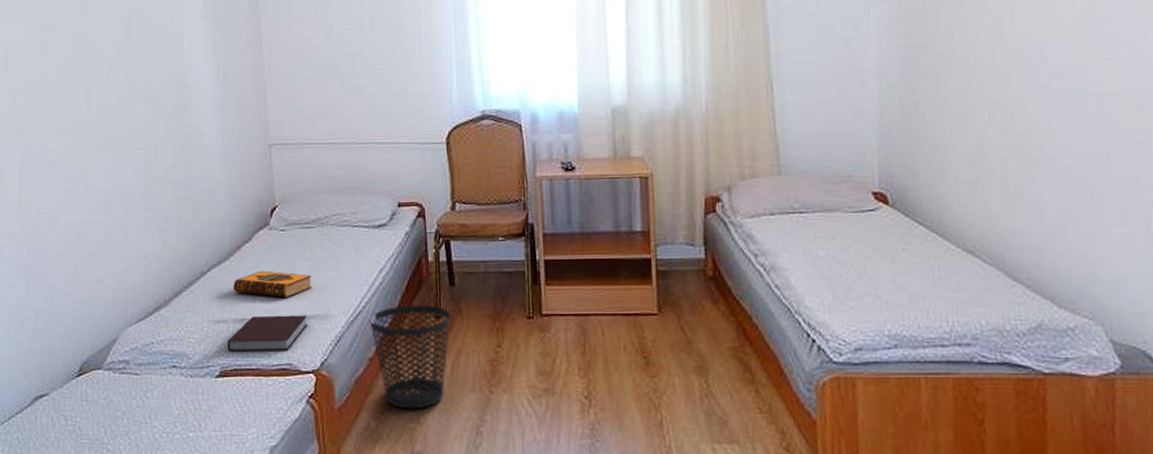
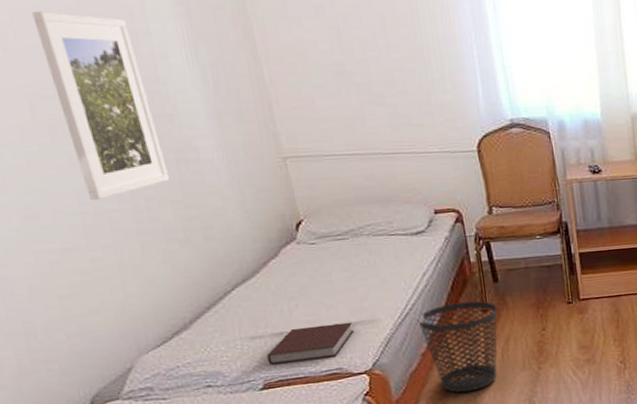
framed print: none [103,17,176,179] -> present [32,10,169,201]
hardback book: present [233,270,313,299] -> none [264,284,354,309]

